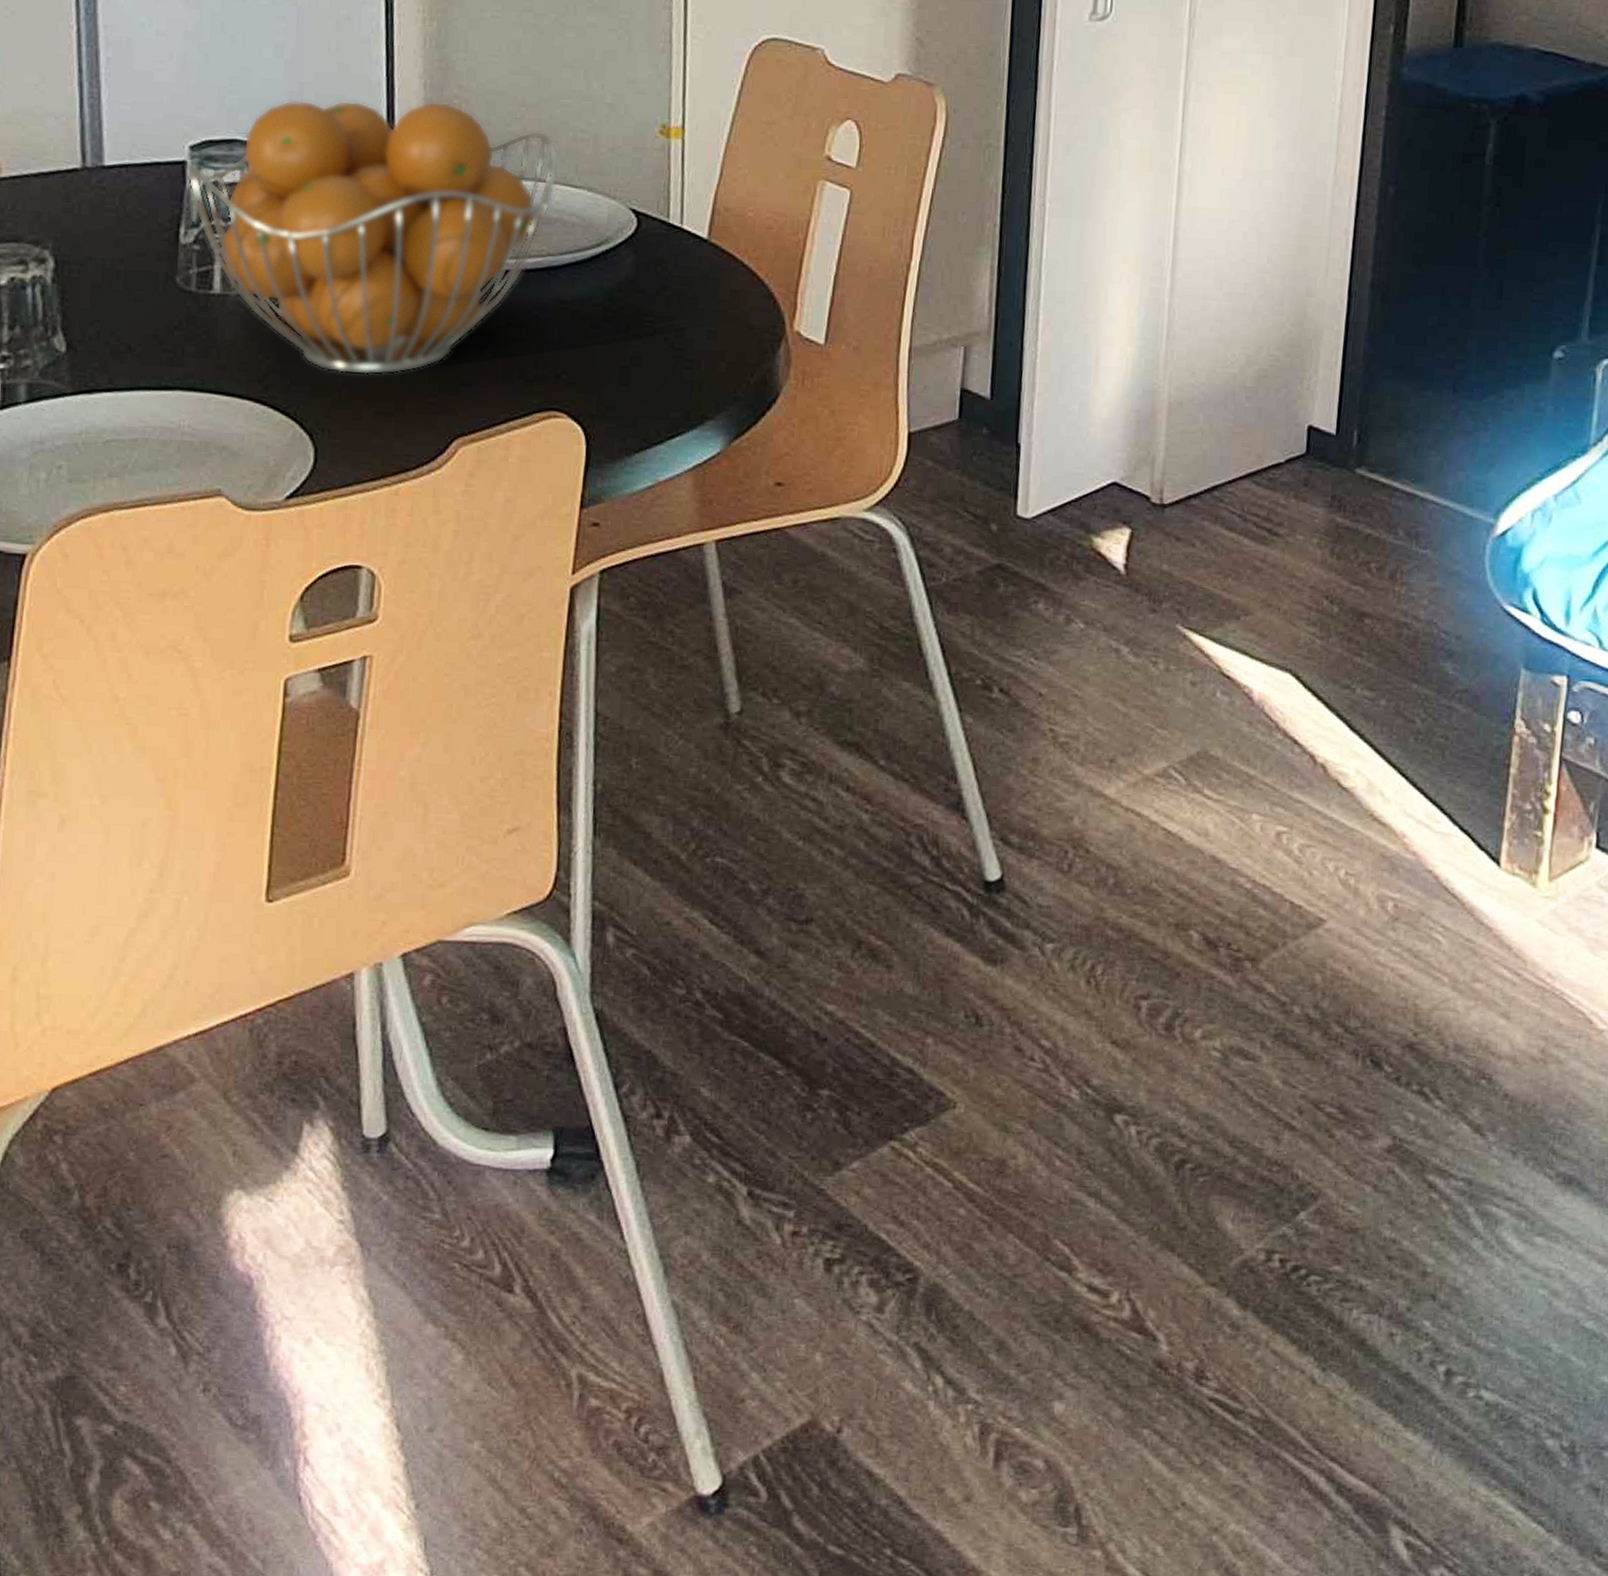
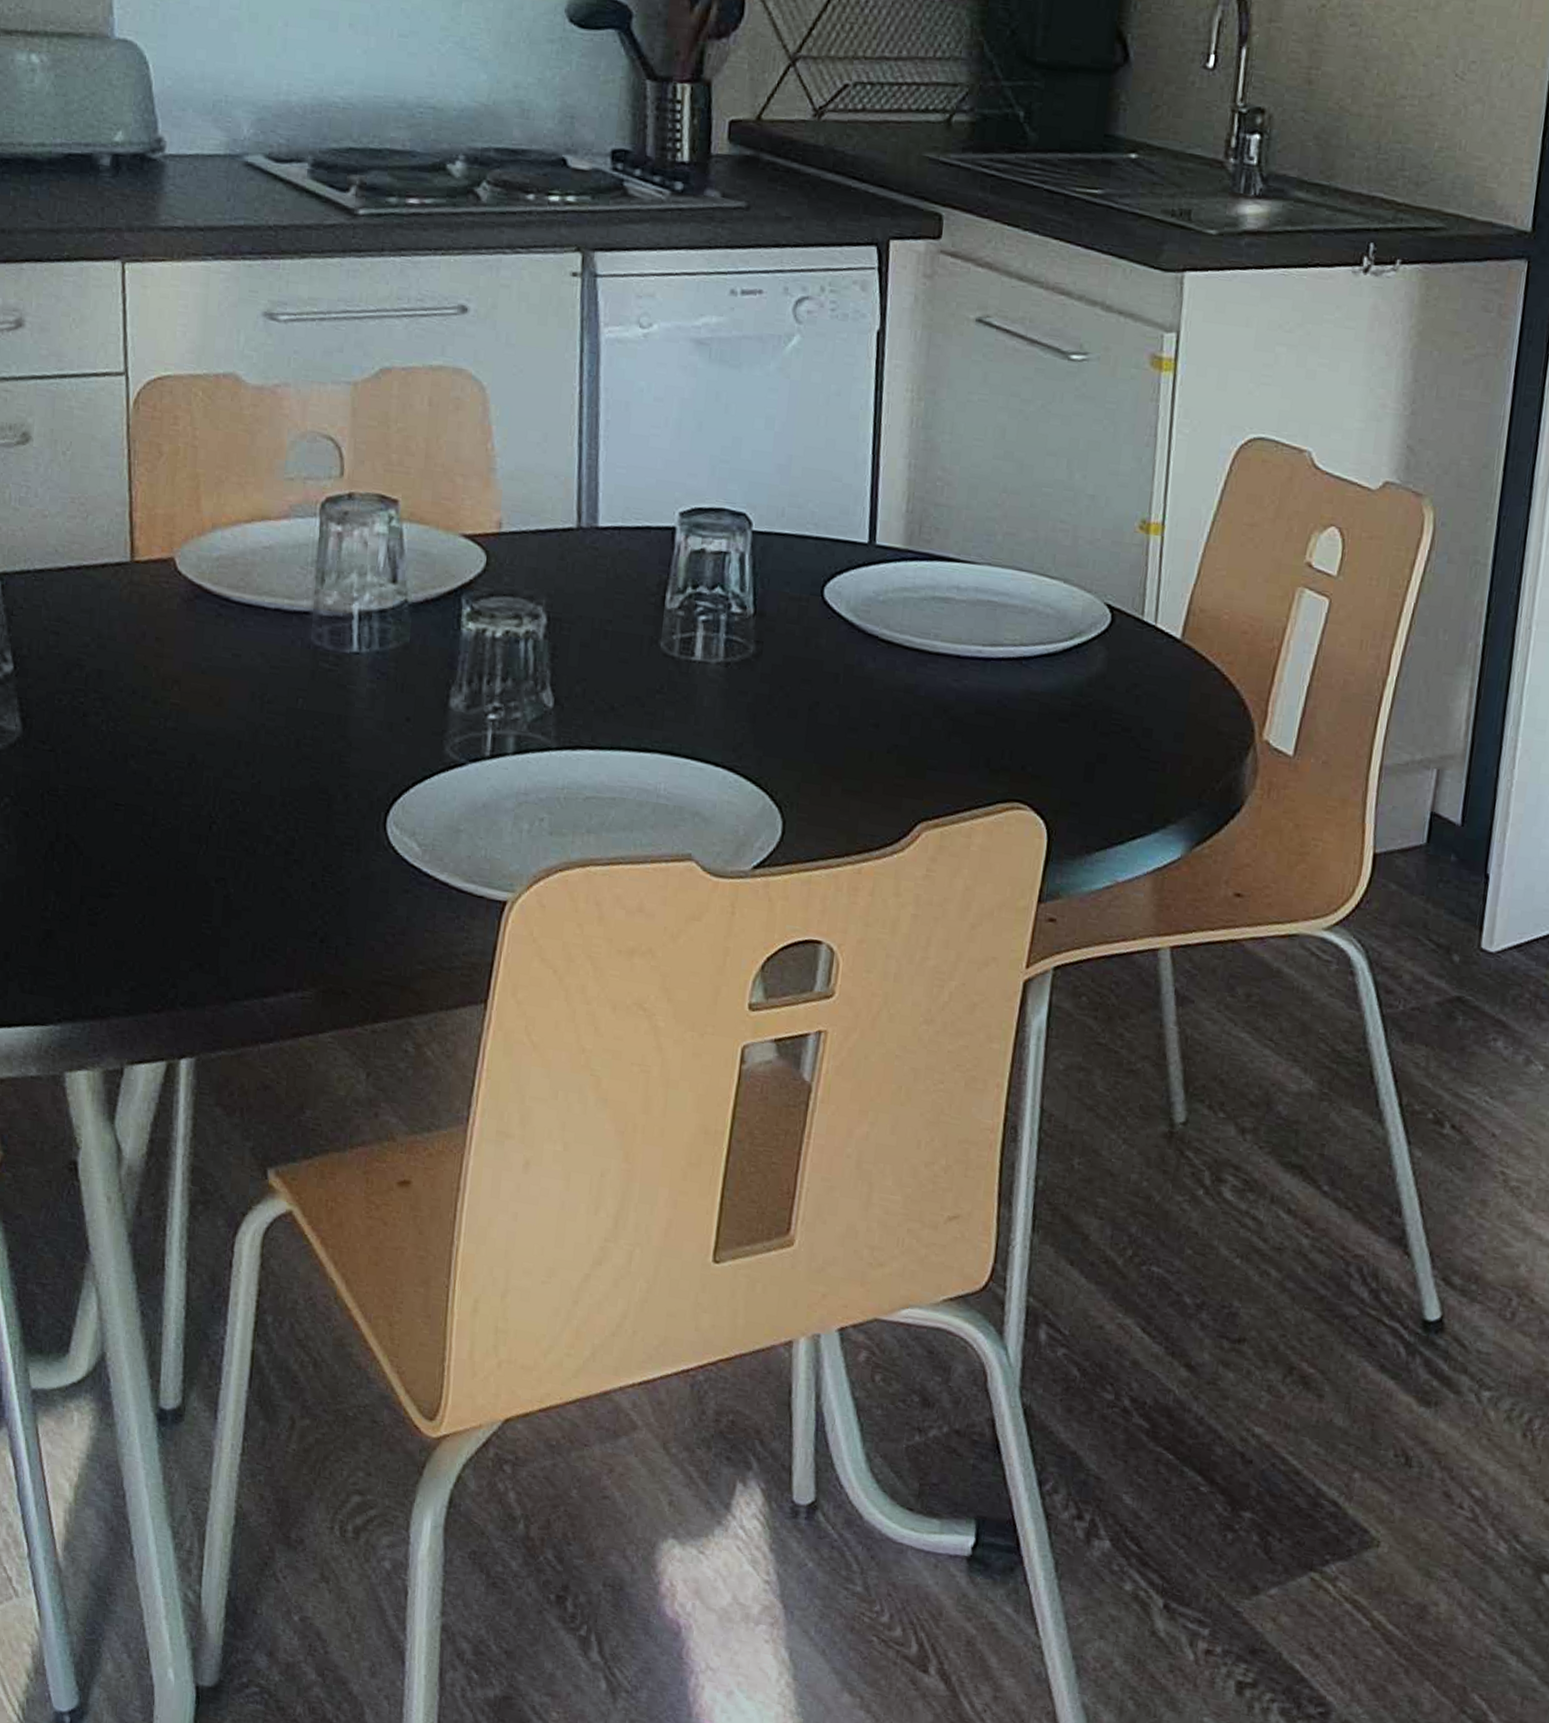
fruit basket: present [185,100,559,376] -> none [674,472,1037,754]

